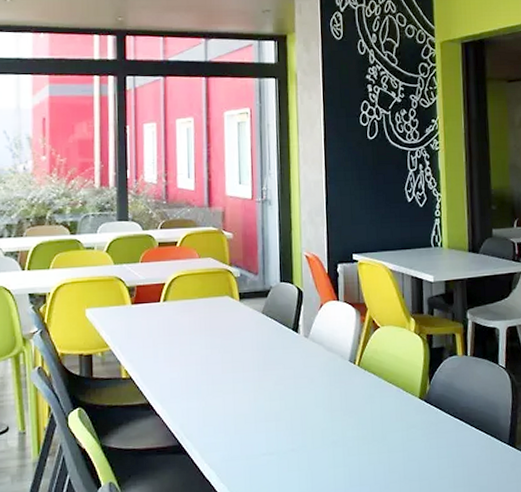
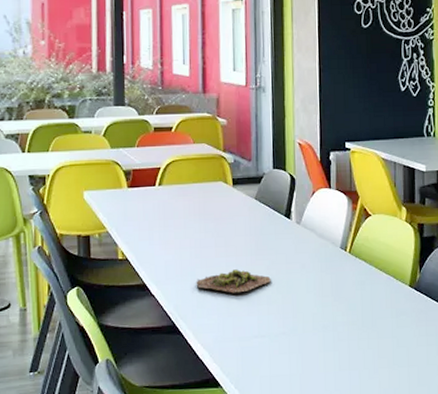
succulent plant: none [202,385,279,410] -> present [196,269,271,293]

